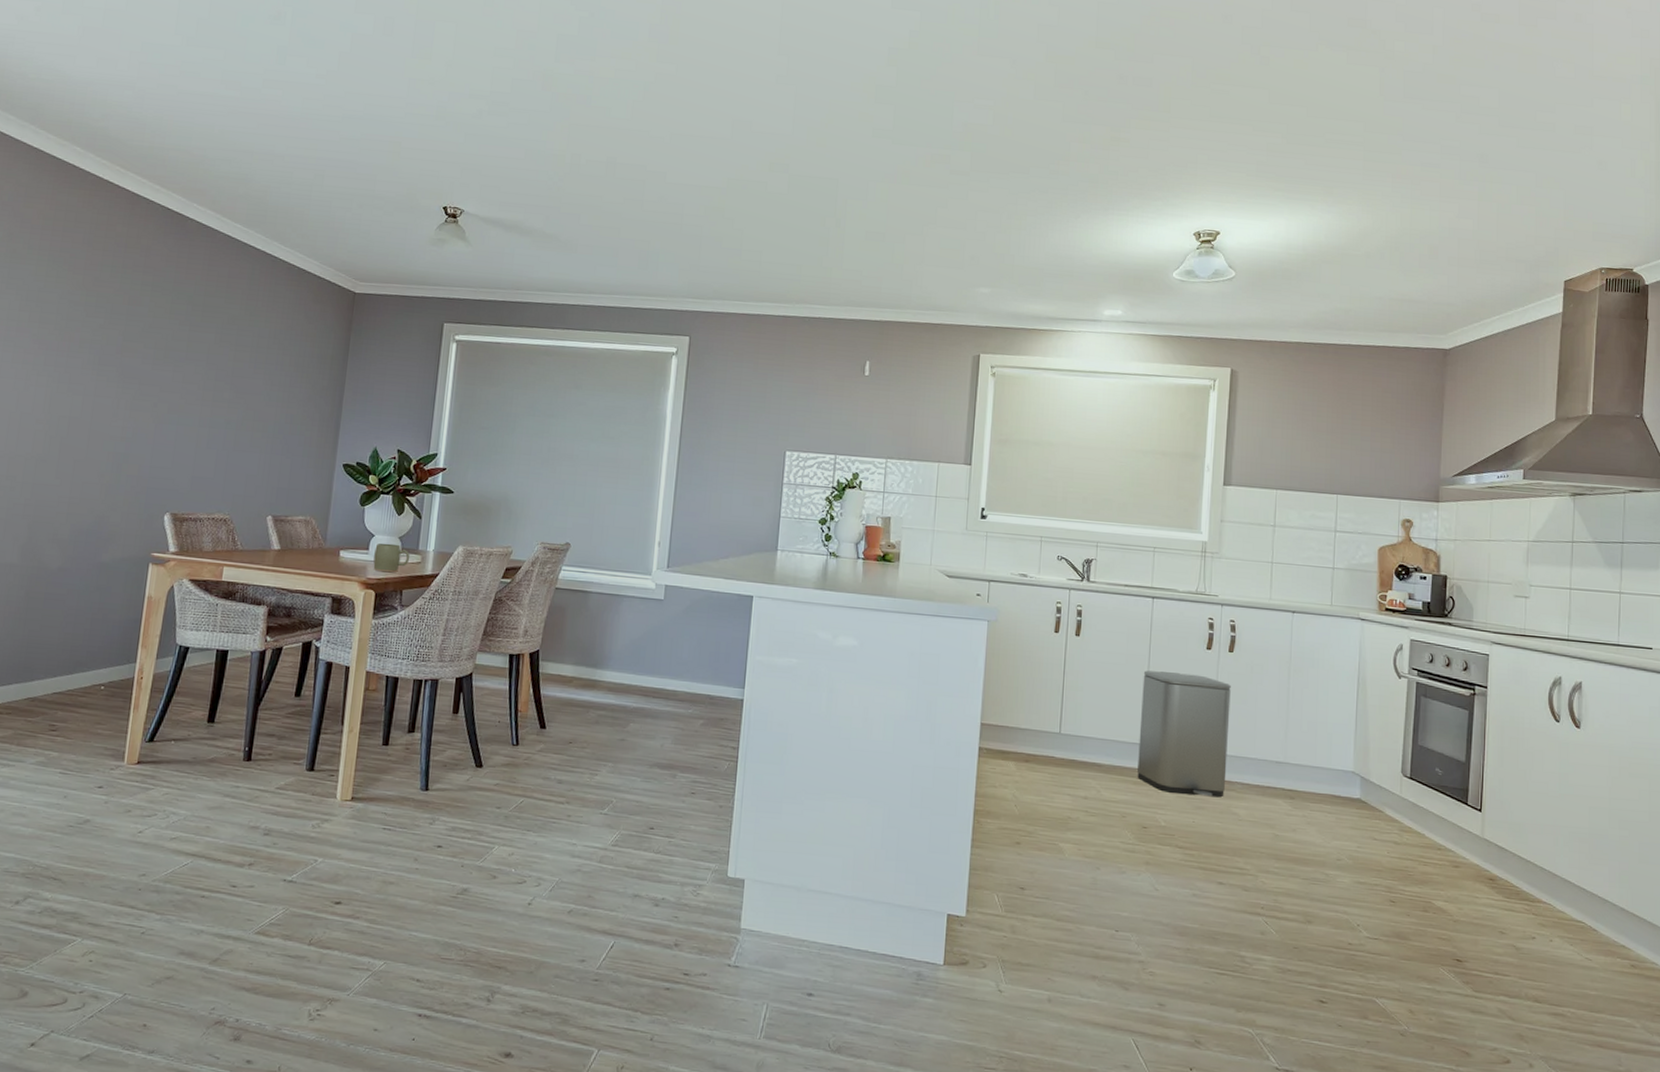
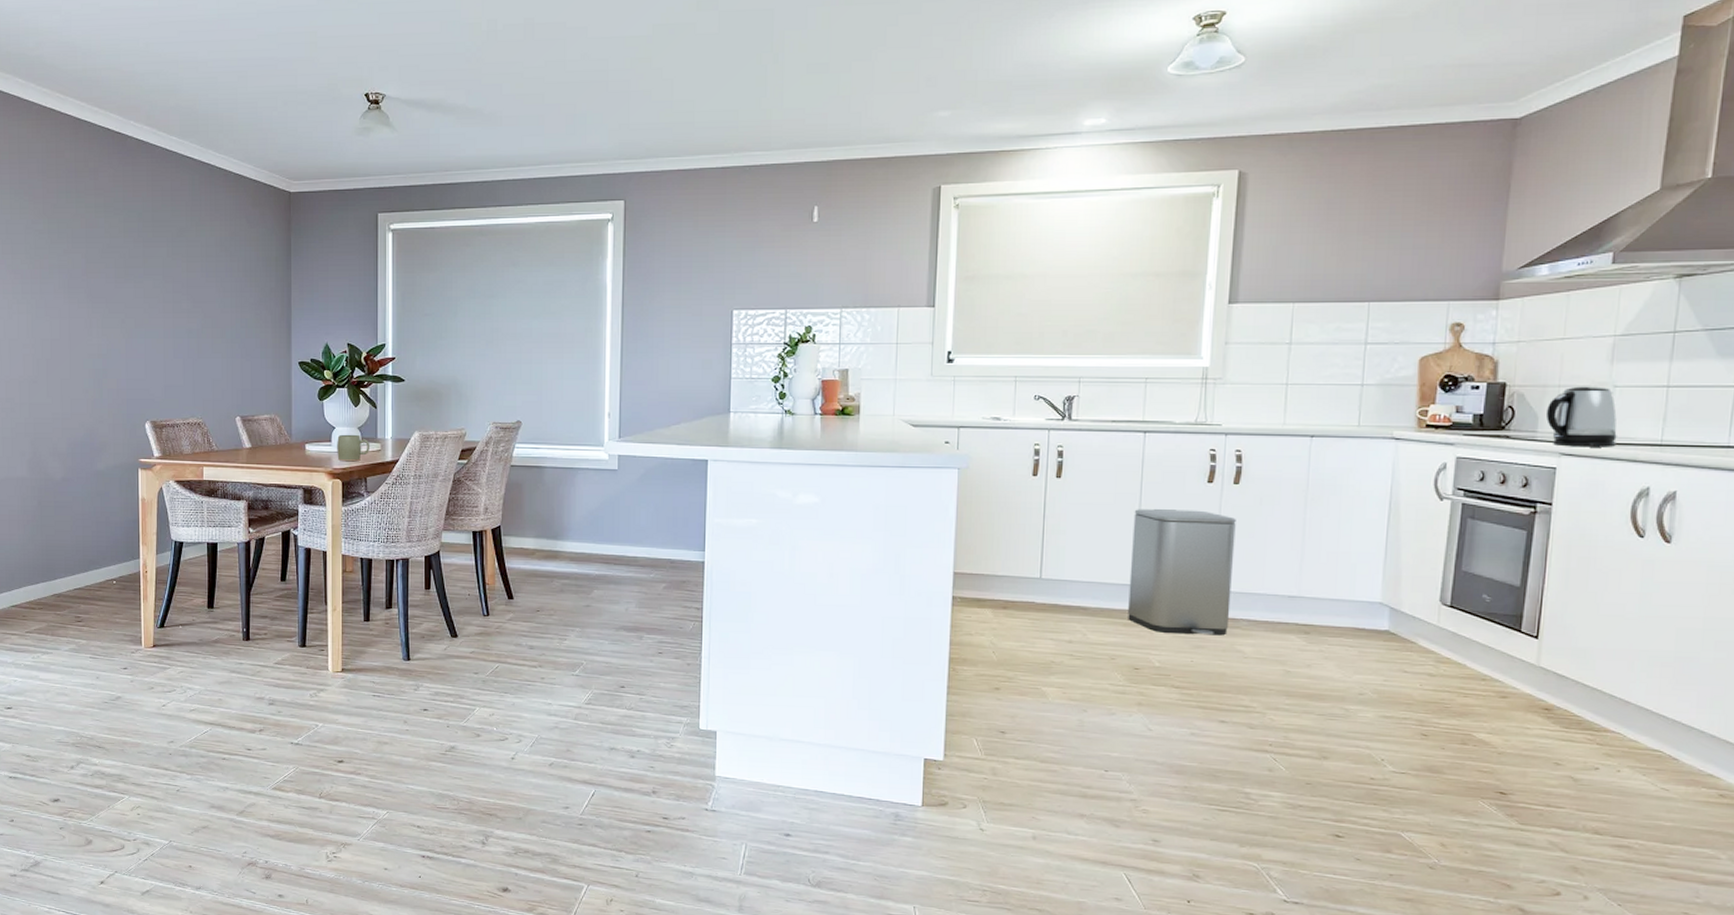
kettle: none [1479,583,1534,639] -> present [1545,386,1617,447]

